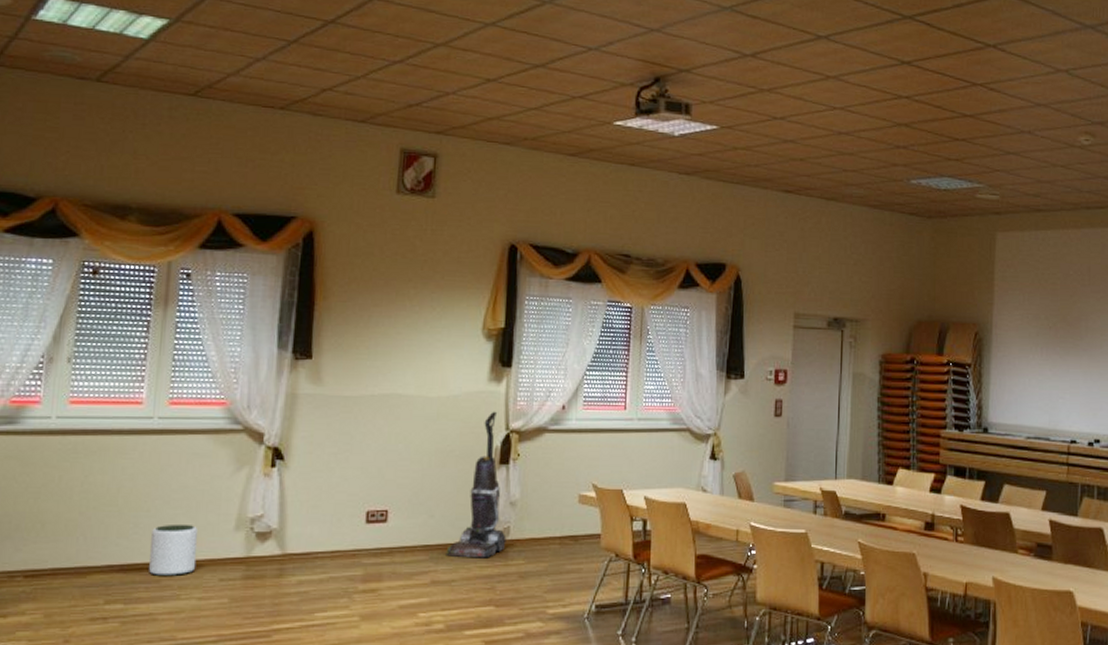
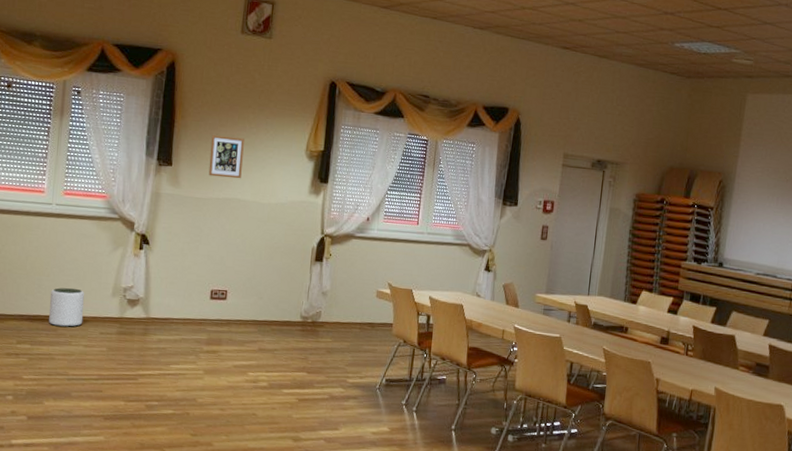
picture frame: none [359,317,405,369] -> present [208,135,245,179]
vacuum cleaner: present [446,411,506,558] -> none [271,218,318,335]

